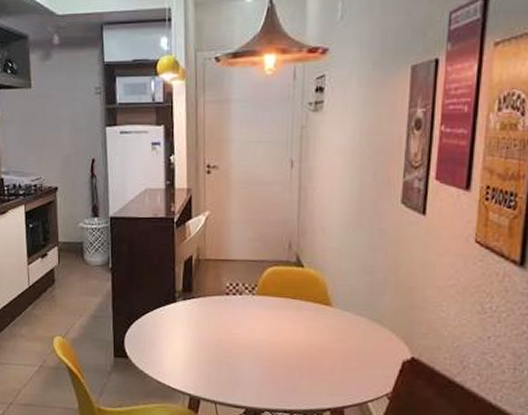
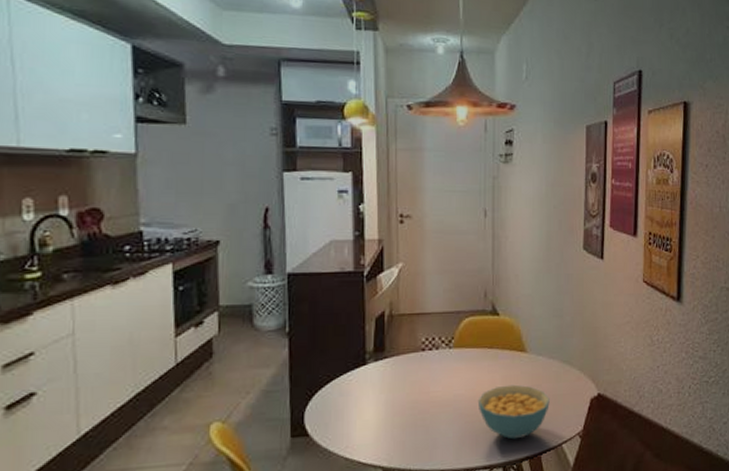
cereal bowl: none [279,336,356,390] -> present [477,384,550,440]

